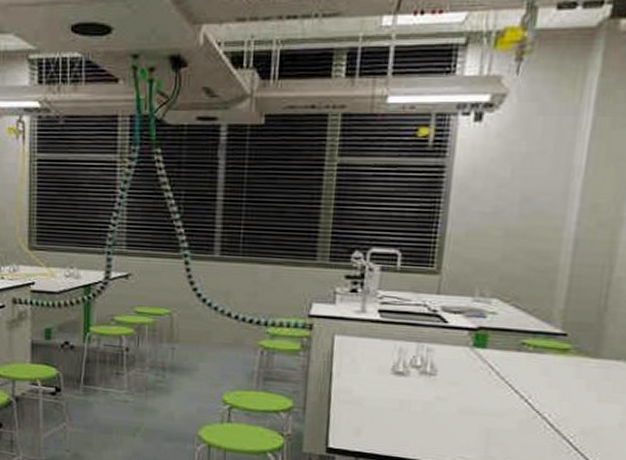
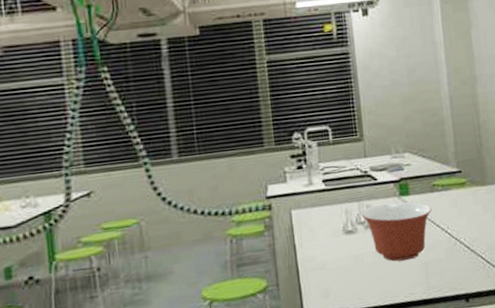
mixing bowl: none [418,351,513,421] -> present [361,202,432,262]

